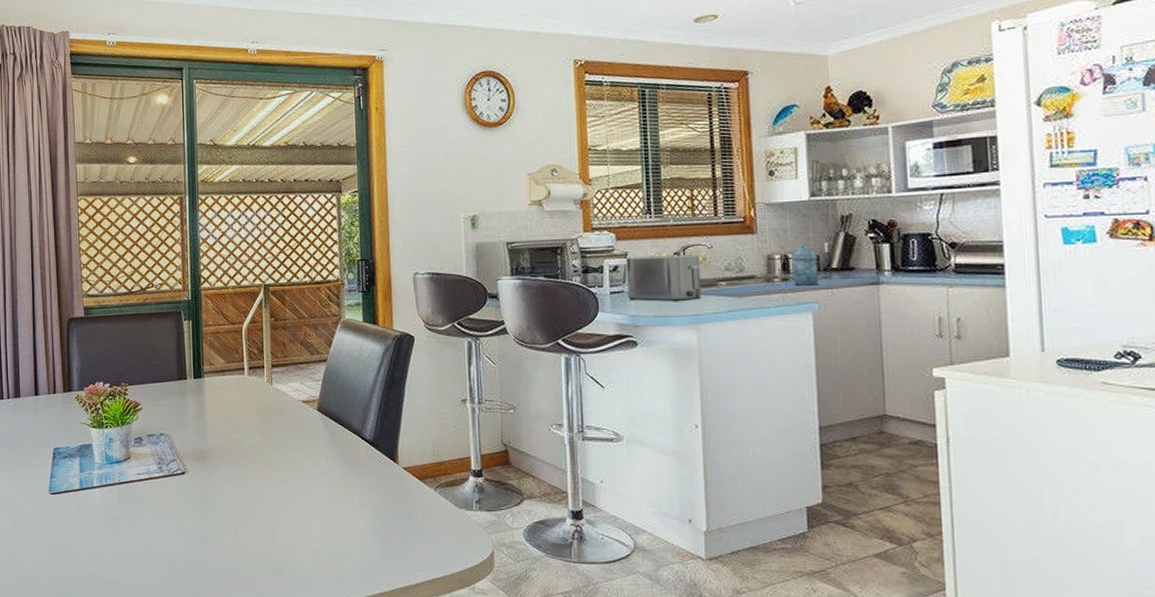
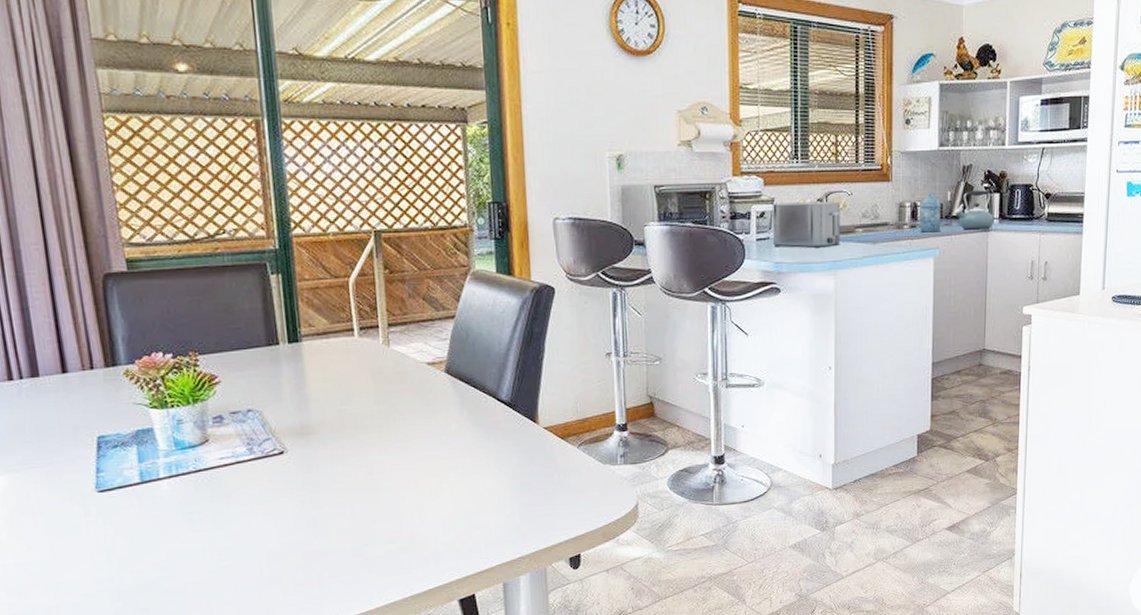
kettle: none [834,240,886,283] -> present [954,190,995,230]

